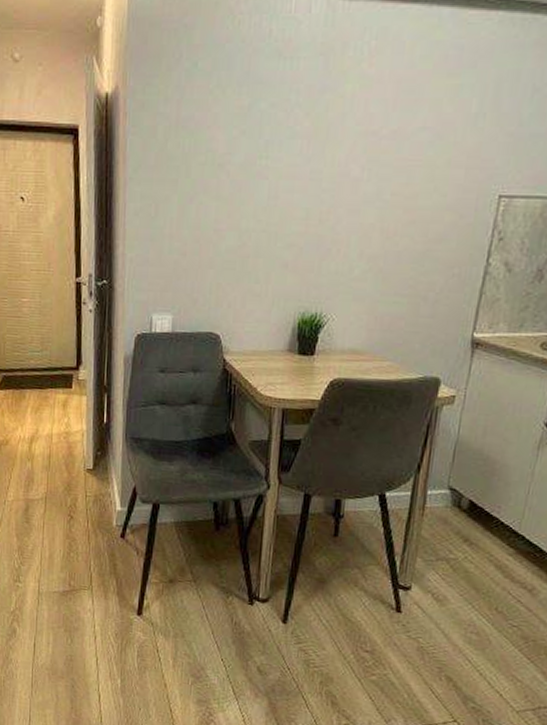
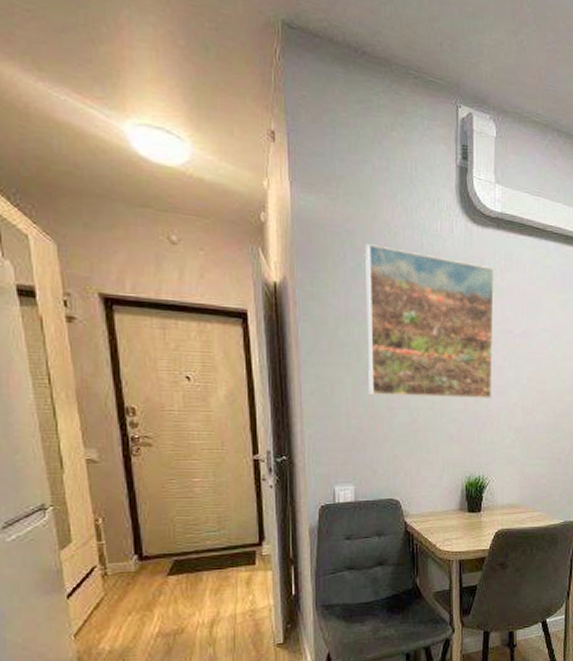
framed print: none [195,38,360,218] -> present [364,244,494,398]

